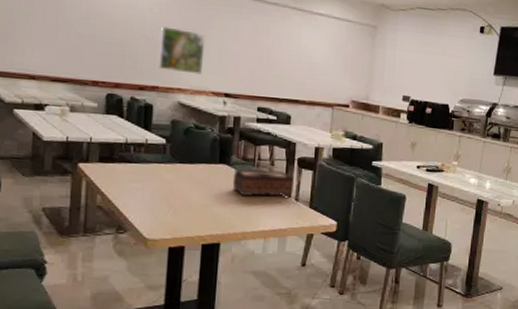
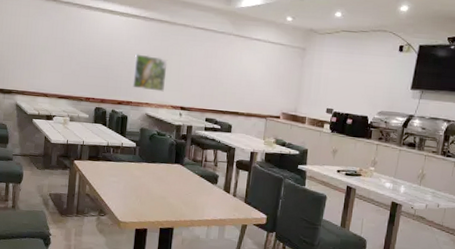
tissue box: present [232,169,294,196] -> none [184,168,233,192]

